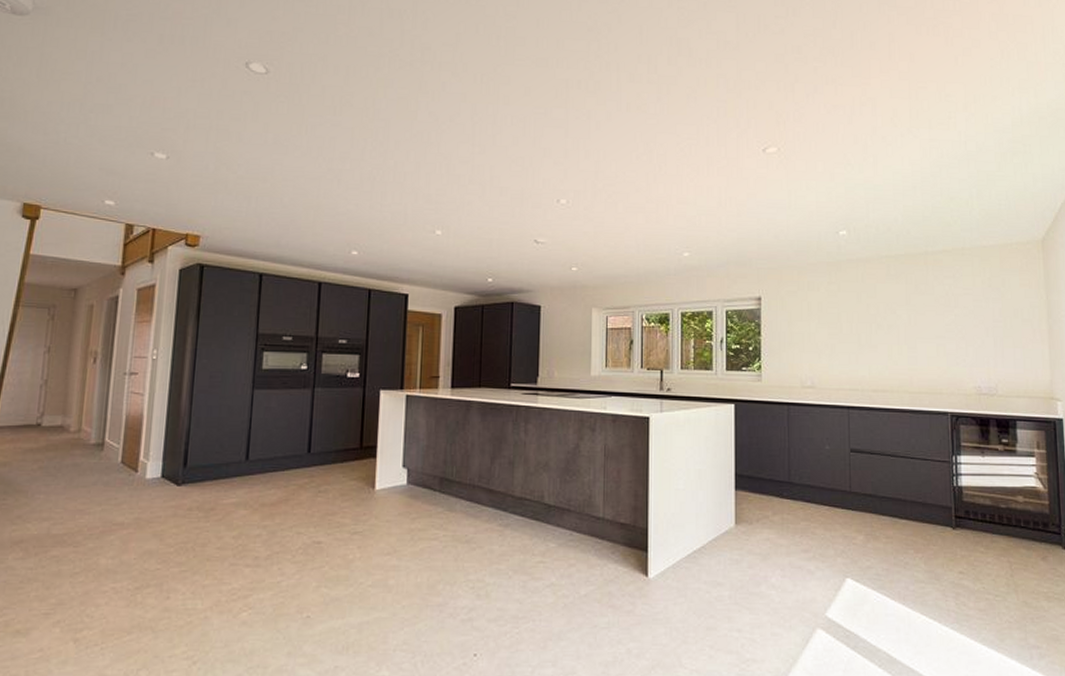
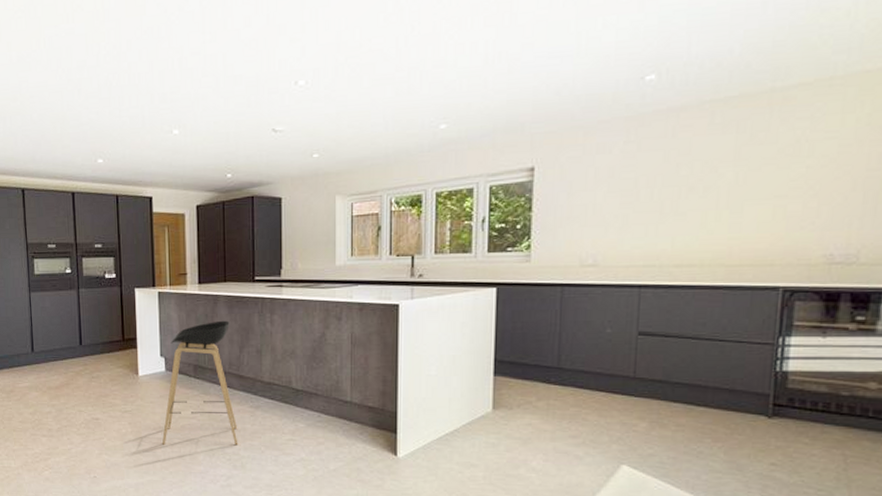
stool: none [397,428,484,572] -> present [162,320,238,445]

